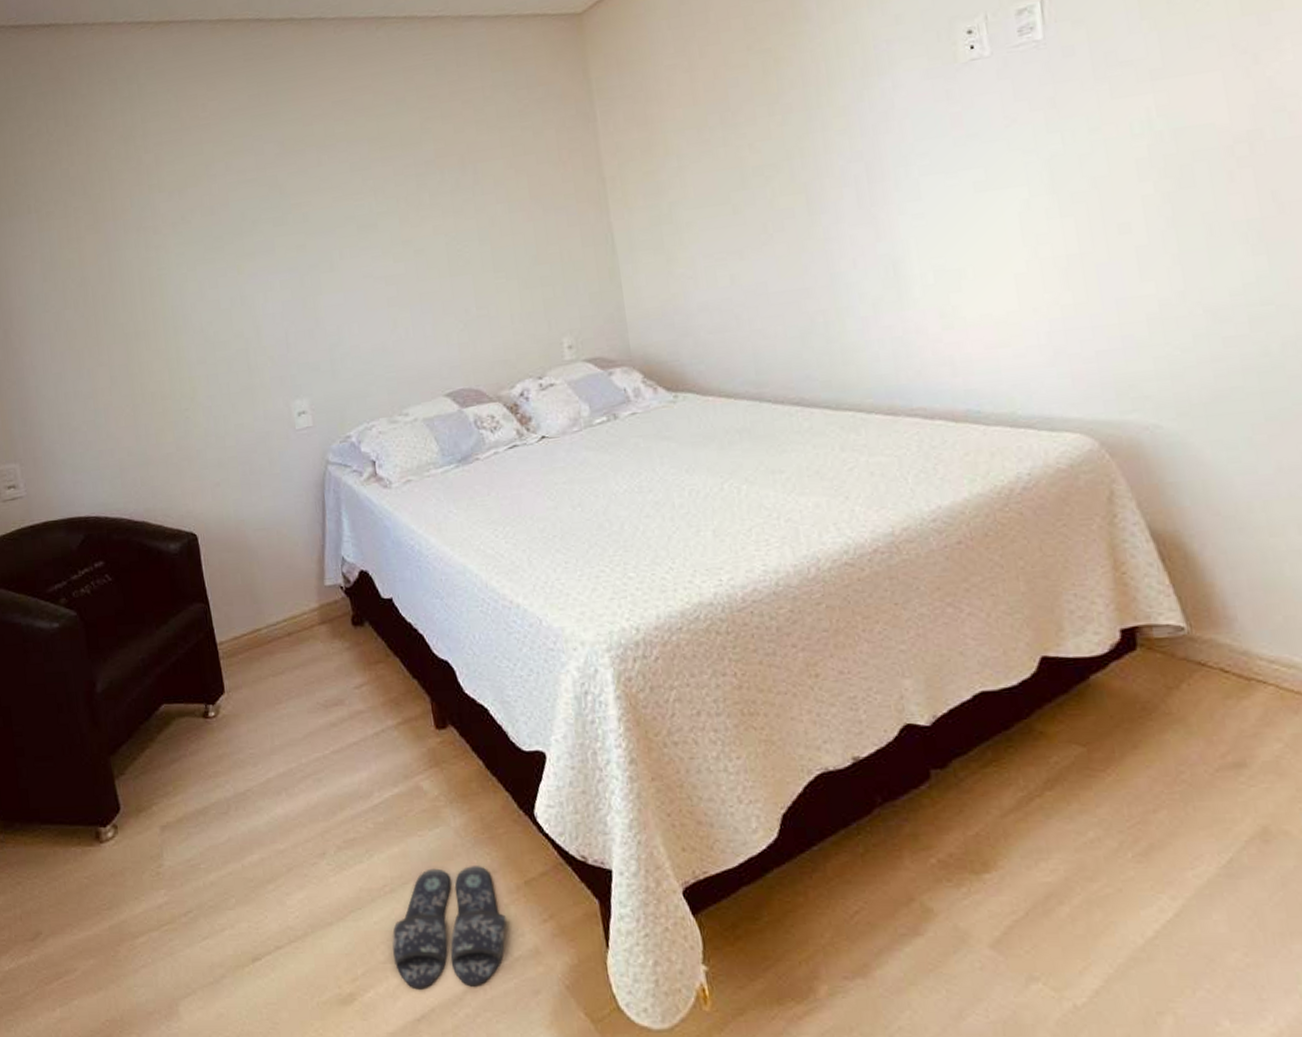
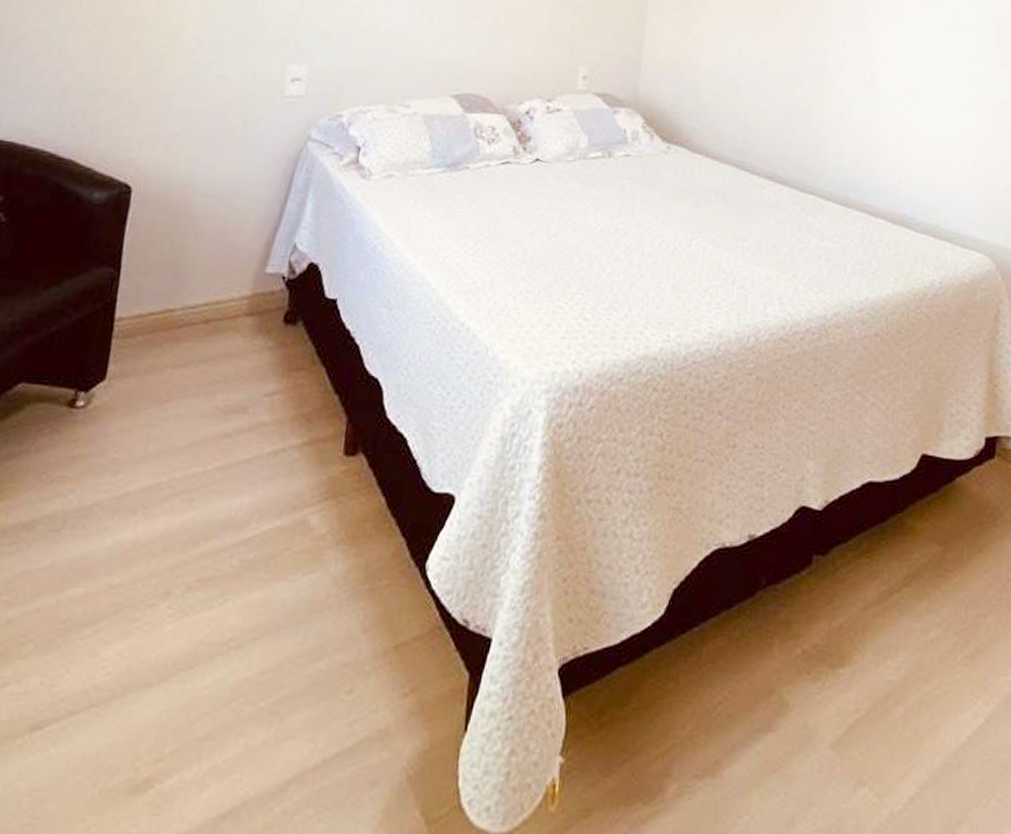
slippers: present [392,866,506,990] -> none [214,622,363,776]

